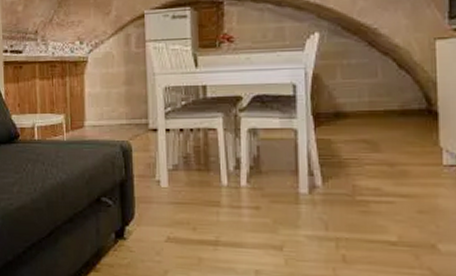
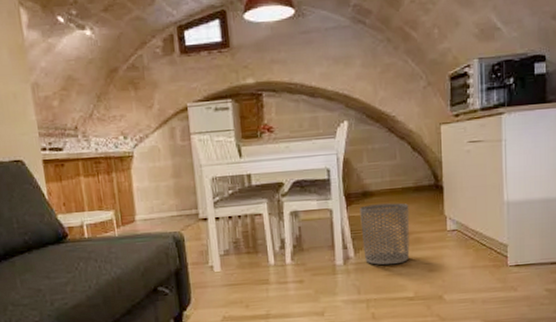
waste bin: none [331,127,393,200] -> present [360,203,410,265]

